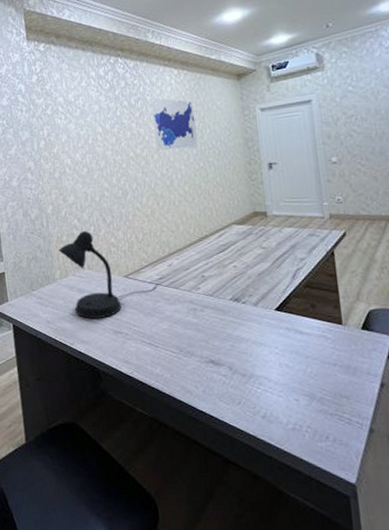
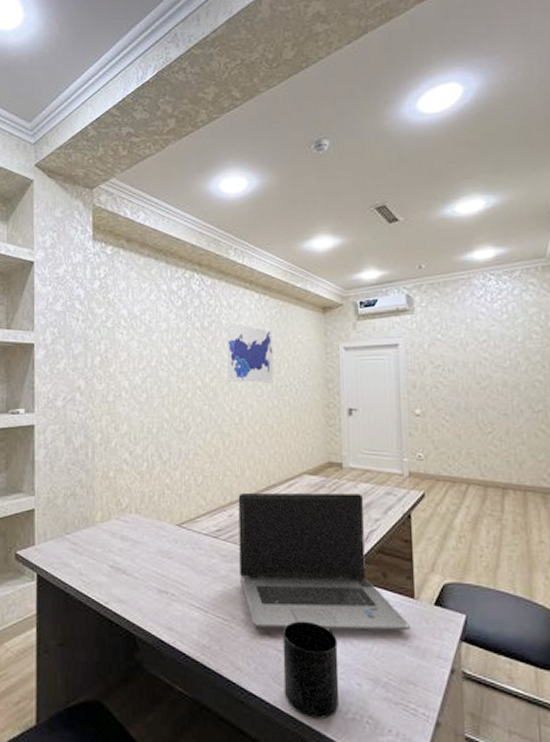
desk lamp: present [59,231,159,319] -> none [103,468,216,574]
laptop computer: none [175,237,340,357] -> present [238,494,410,631]
mug: none [224,349,280,429] -> present [282,621,340,719]

